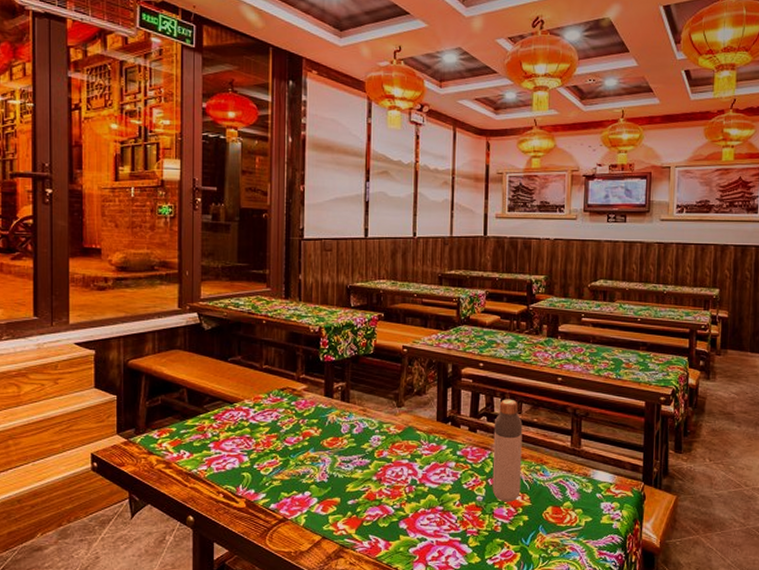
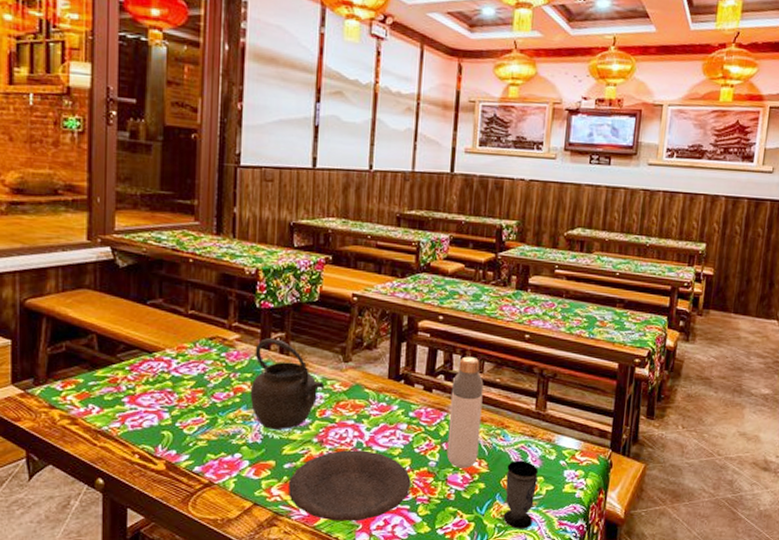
kettle: none [317,388,381,470] -> present [250,338,325,431]
plate: none [352,487,461,553] -> present [288,450,411,521]
cup: none [546,494,577,559] -> present [503,460,539,529]

